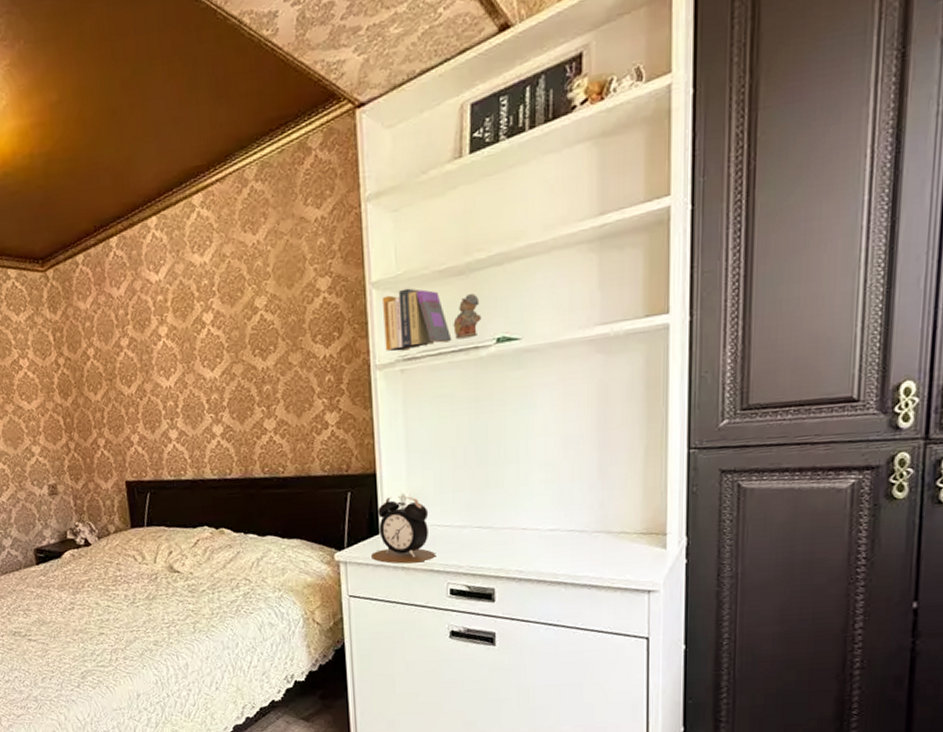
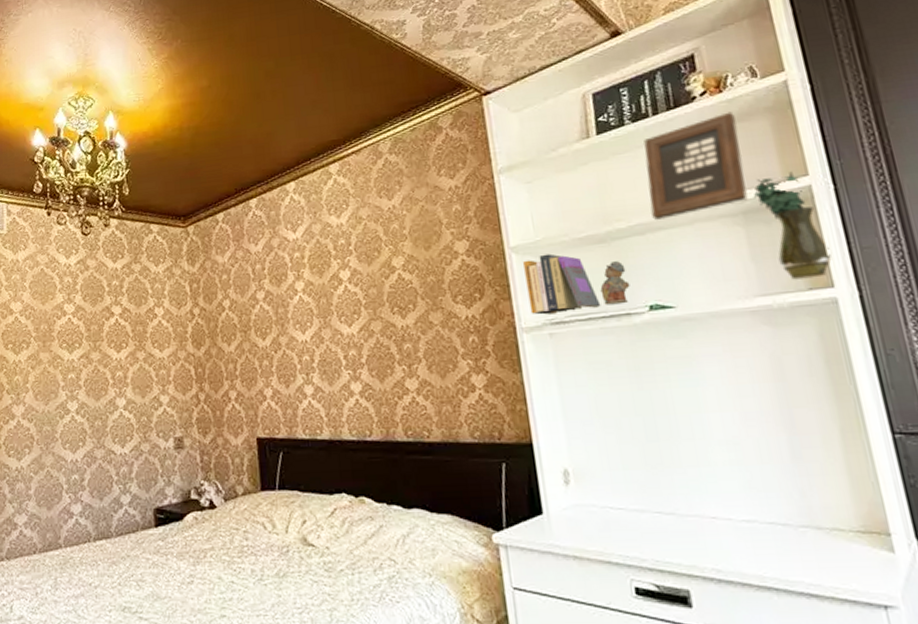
alarm clock: present [371,495,435,564] -> none [535,470,612,552]
picture frame: none [512,123,611,250] -> present [643,111,748,221]
vase: none [612,191,673,307] -> present [753,171,832,280]

